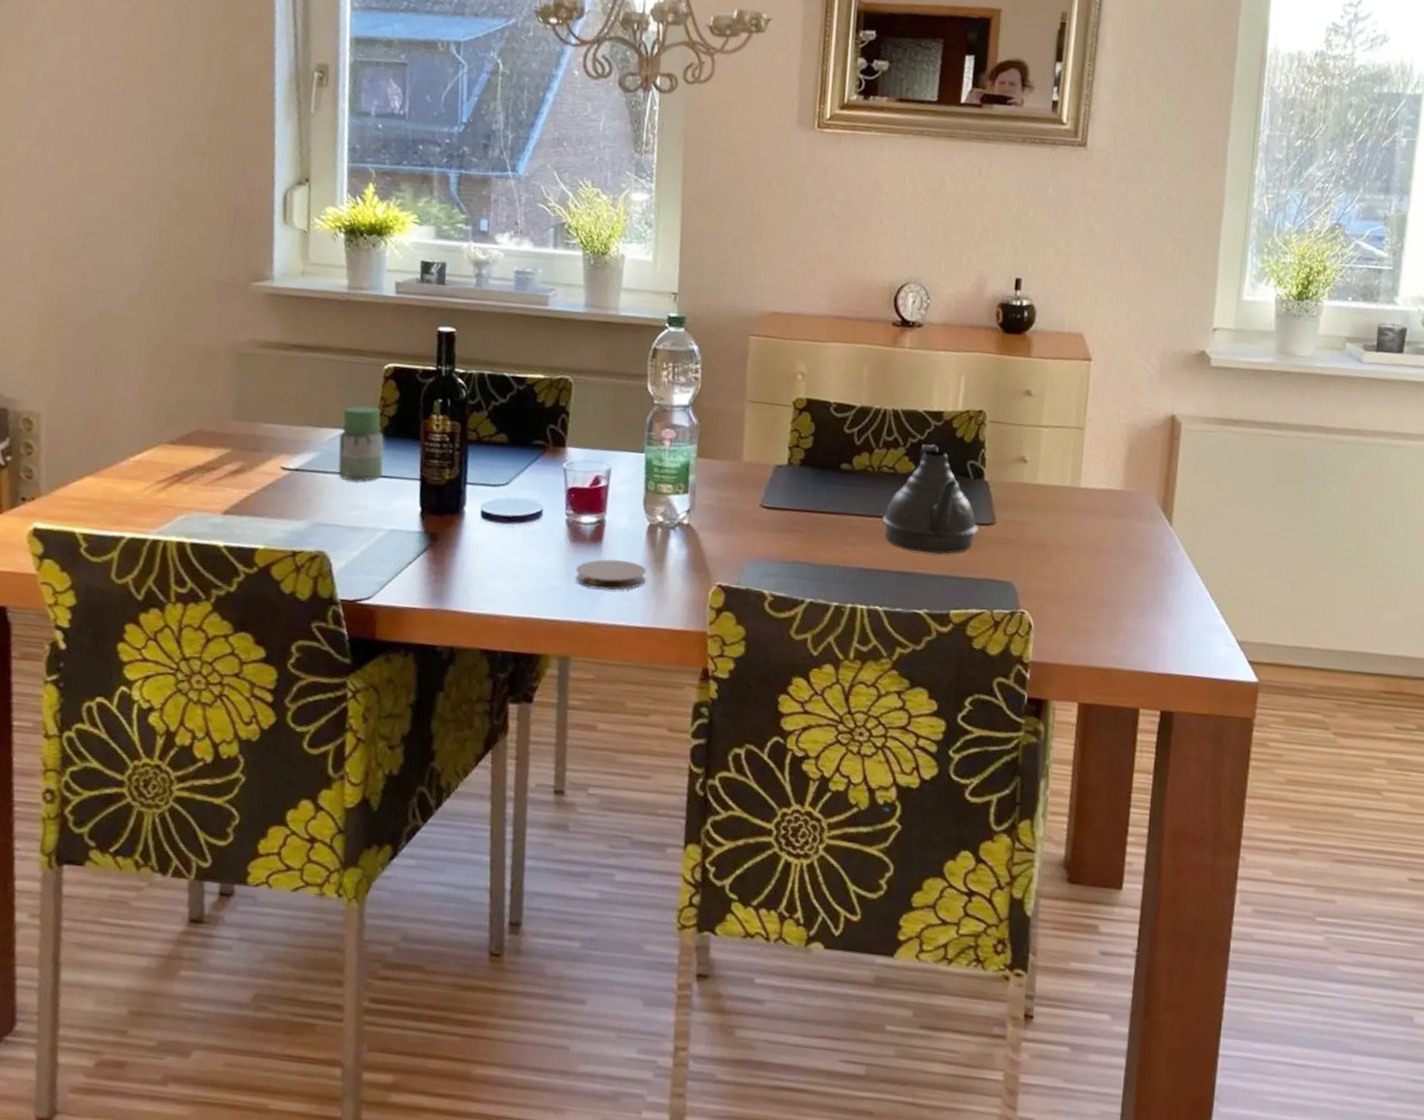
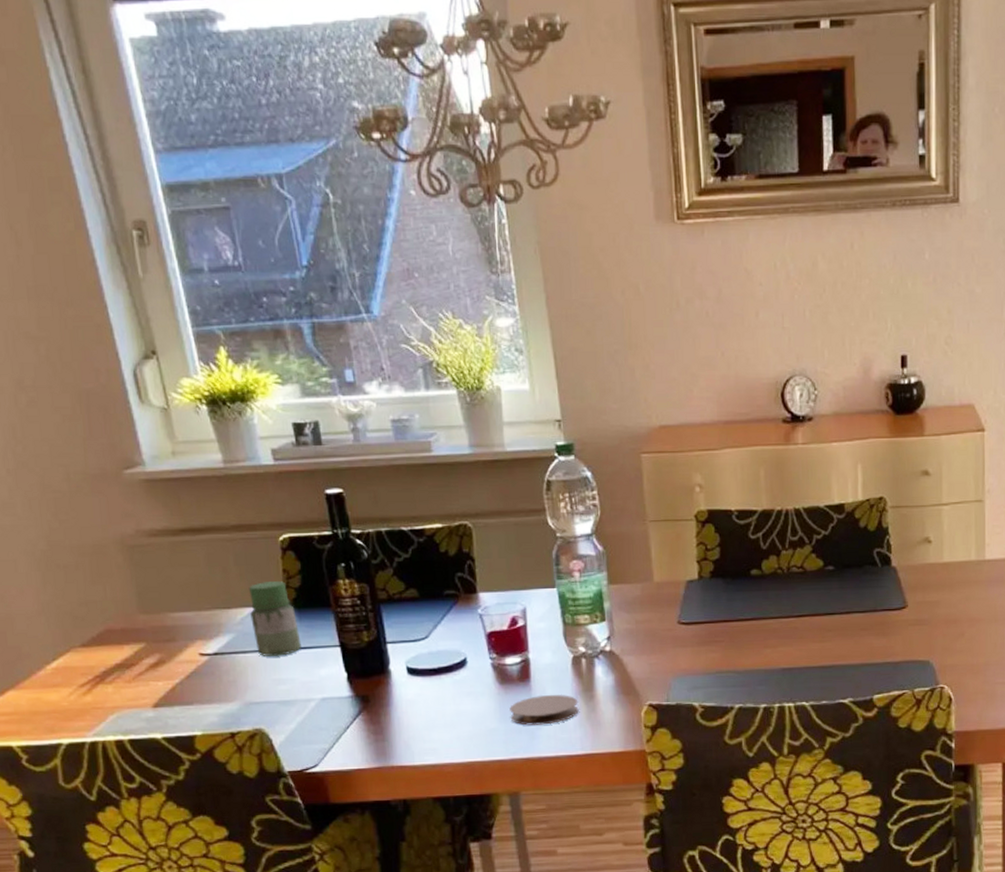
teapot: present [881,444,979,555] -> none [797,538,891,645]

